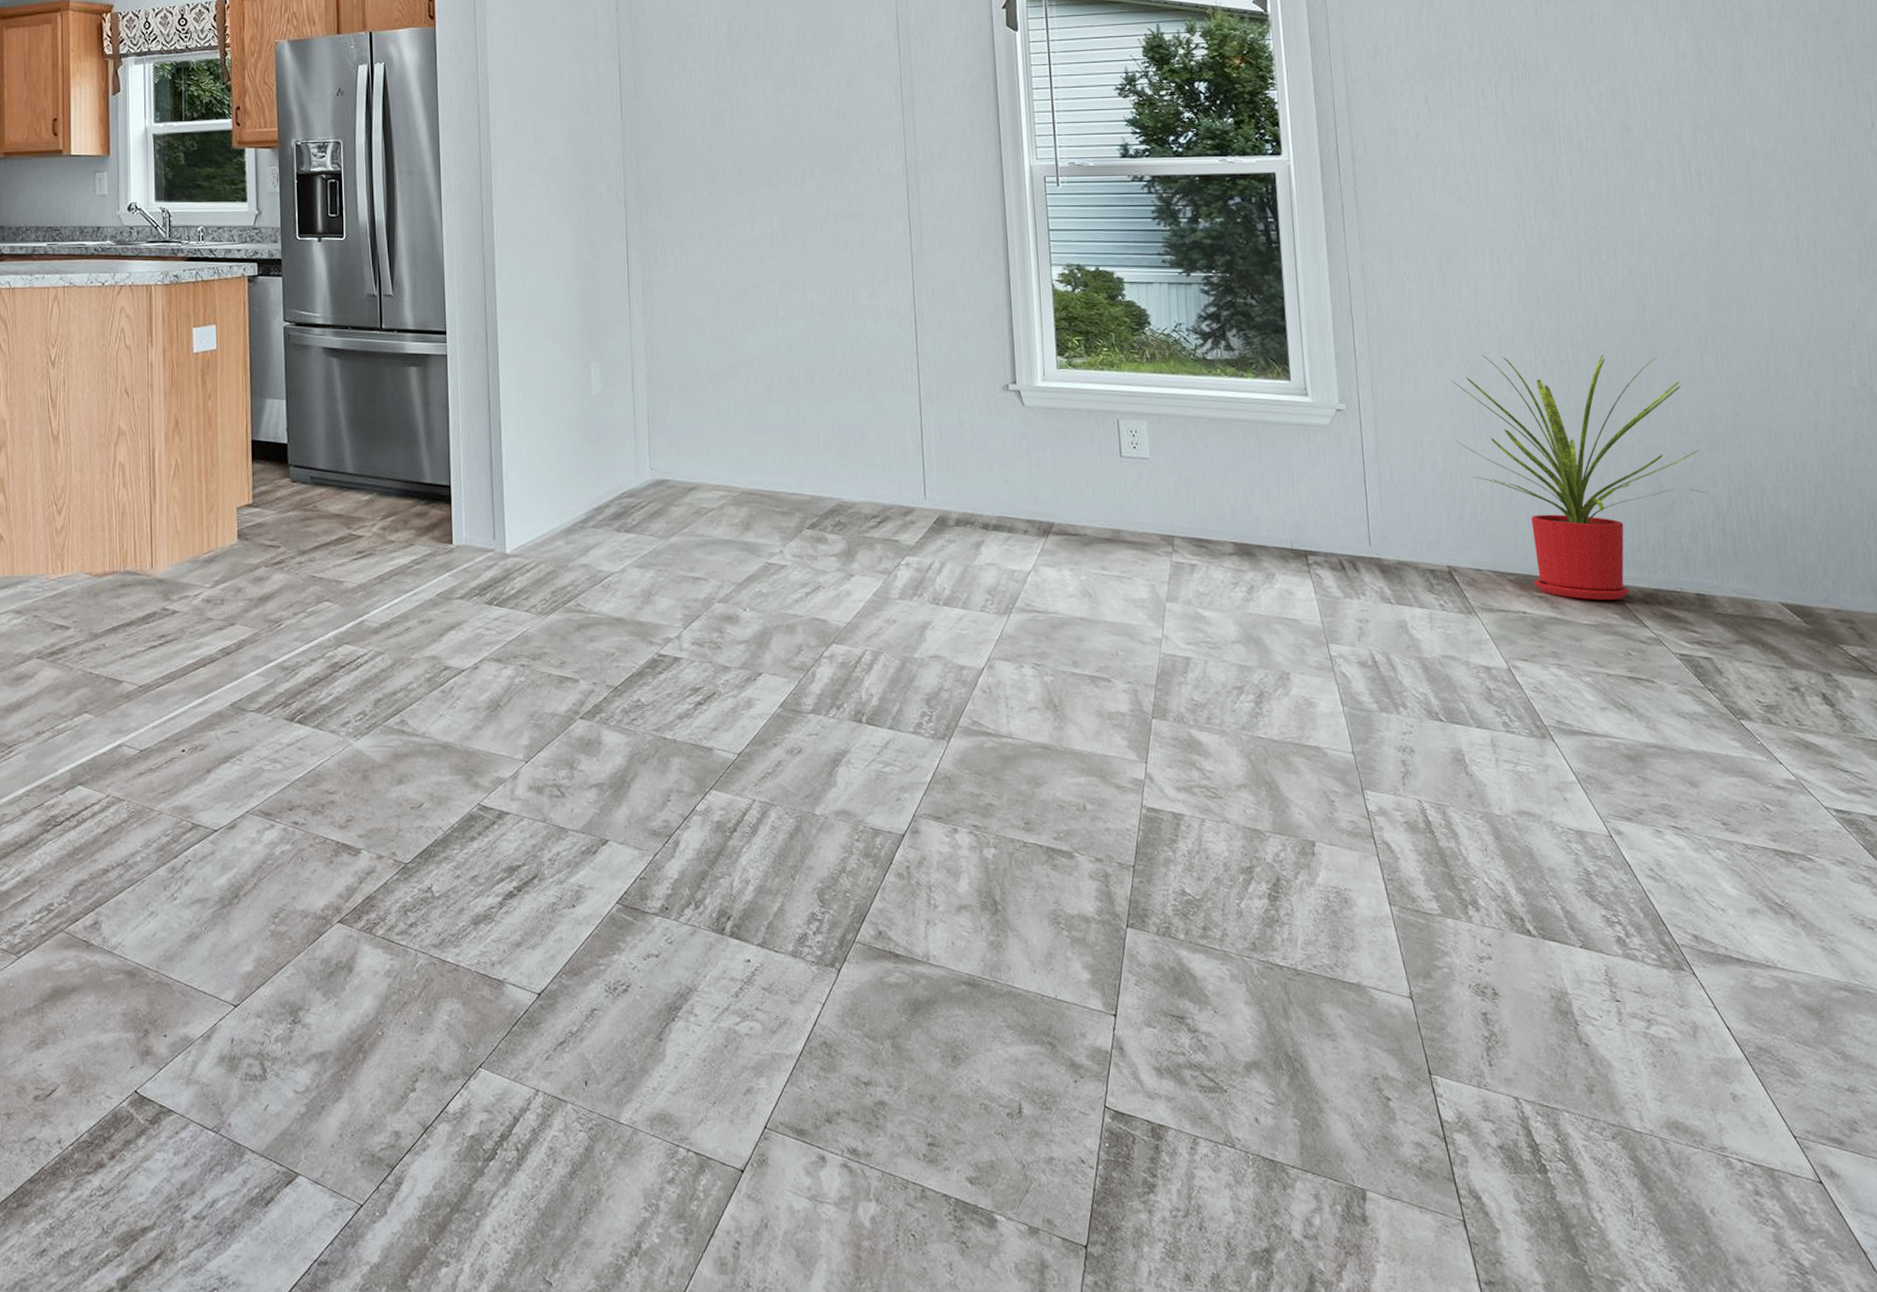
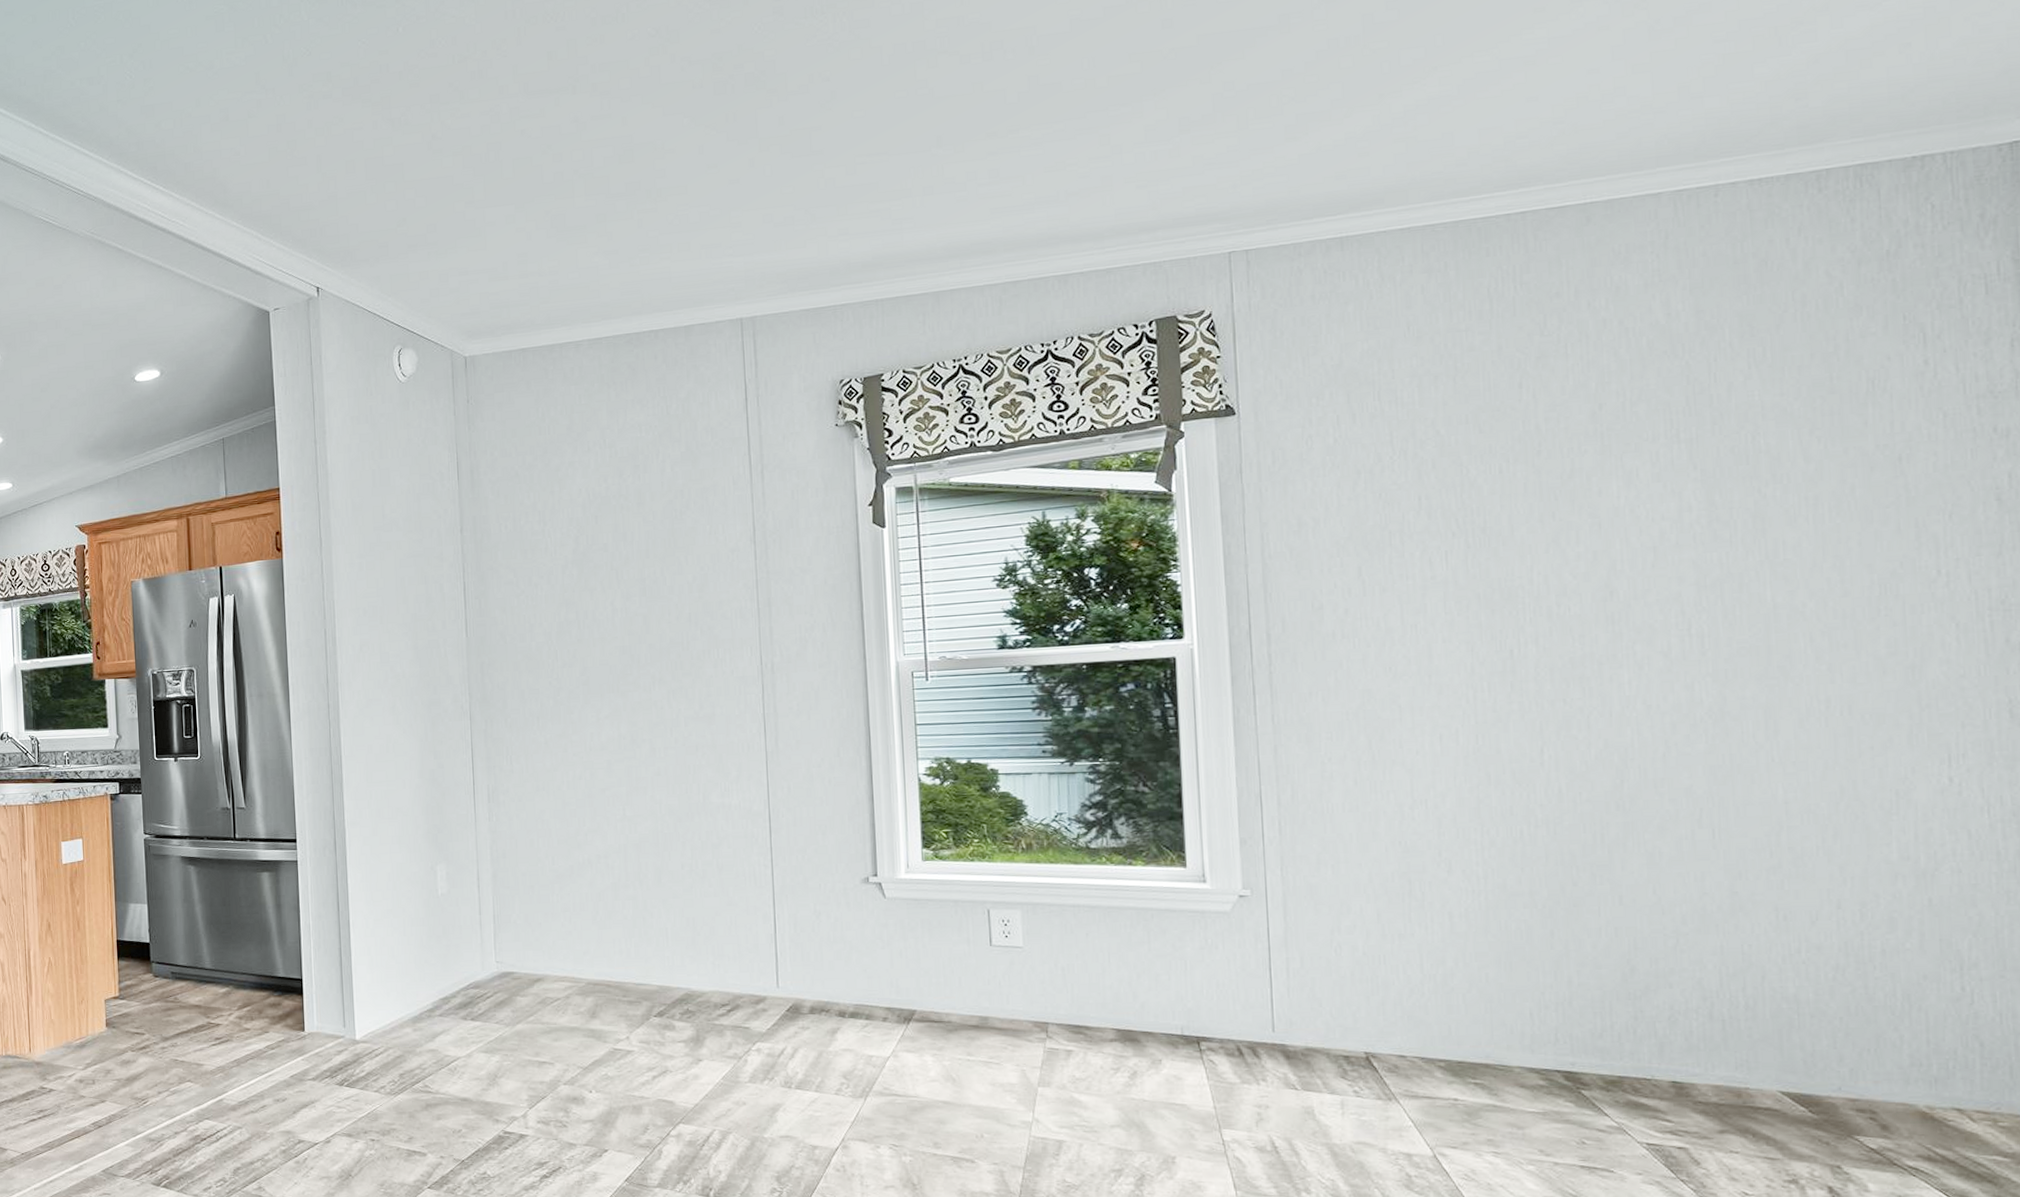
house plant: present [1451,353,1708,601] -> none [1377,832,1693,1088]

